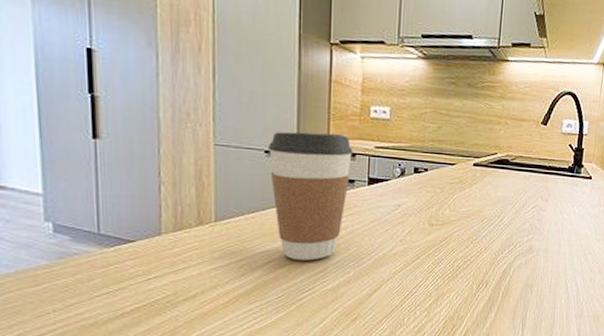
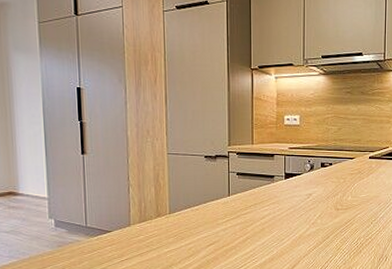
coffee cup: present [267,131,354,261] -> none [206,140,273,243]

